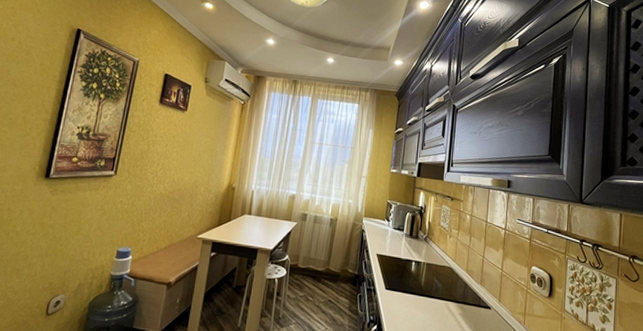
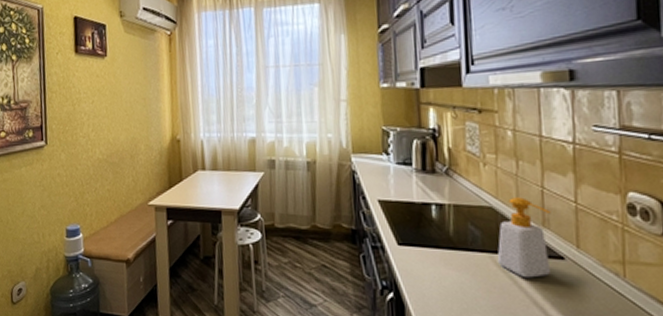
soap bottle: none [449,262,486,321] -> present [497,197,552,278]

